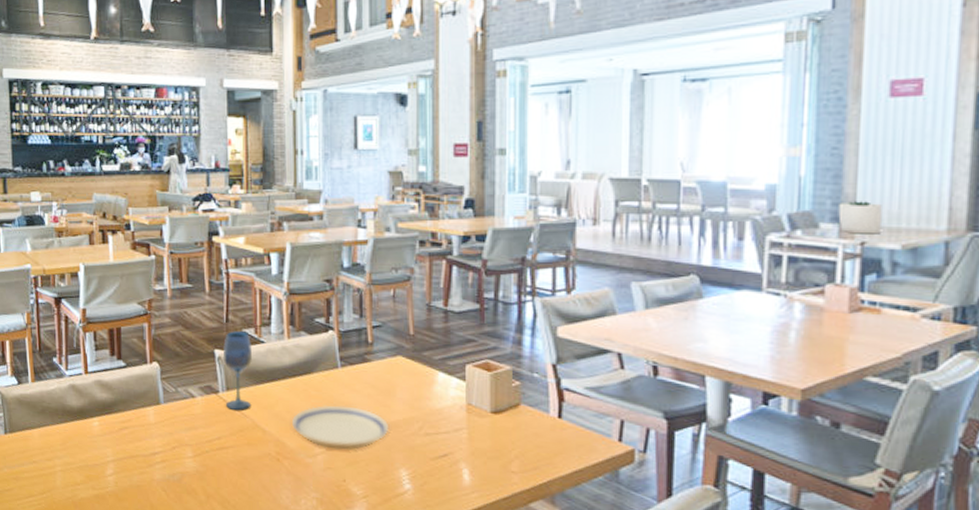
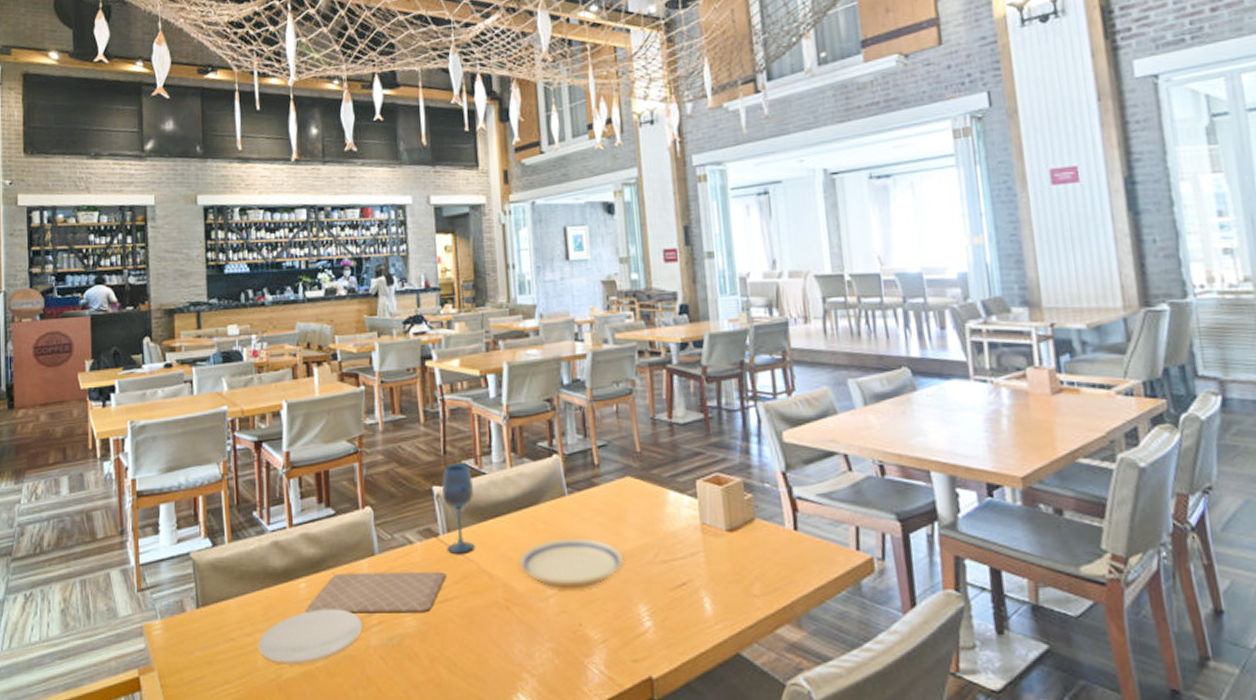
plate: none [57,444,148,488] -> present [258,609,363,664]
placemat: none [98,416,223,456] -> present [305,572,446,612]
planter: present [838,201,882,234] -> none [1025,284,1066,317]

